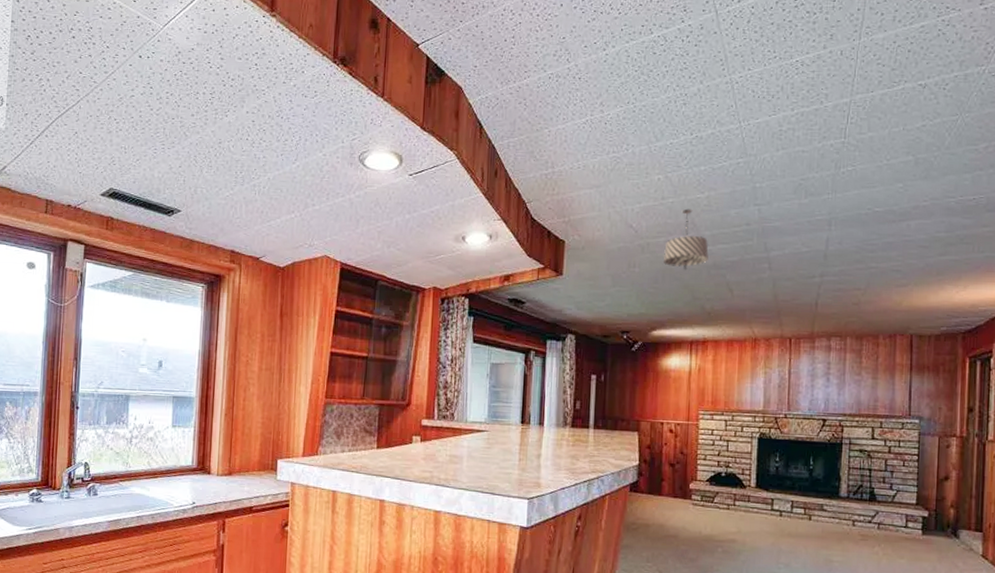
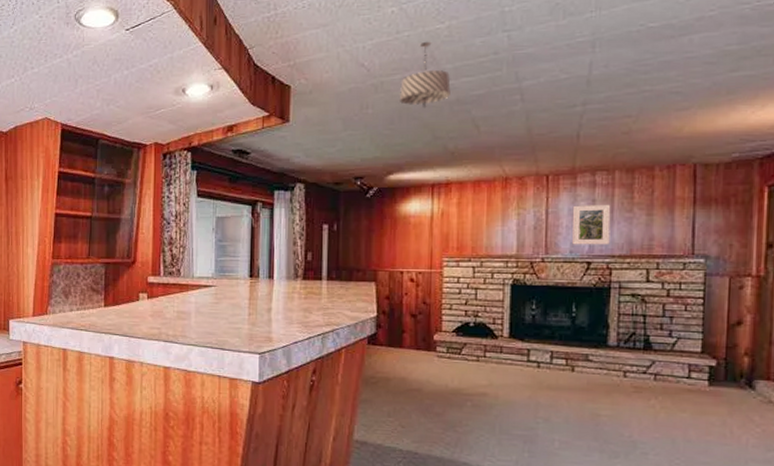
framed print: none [810,367,843,405] -> present [572,204,611,245]

